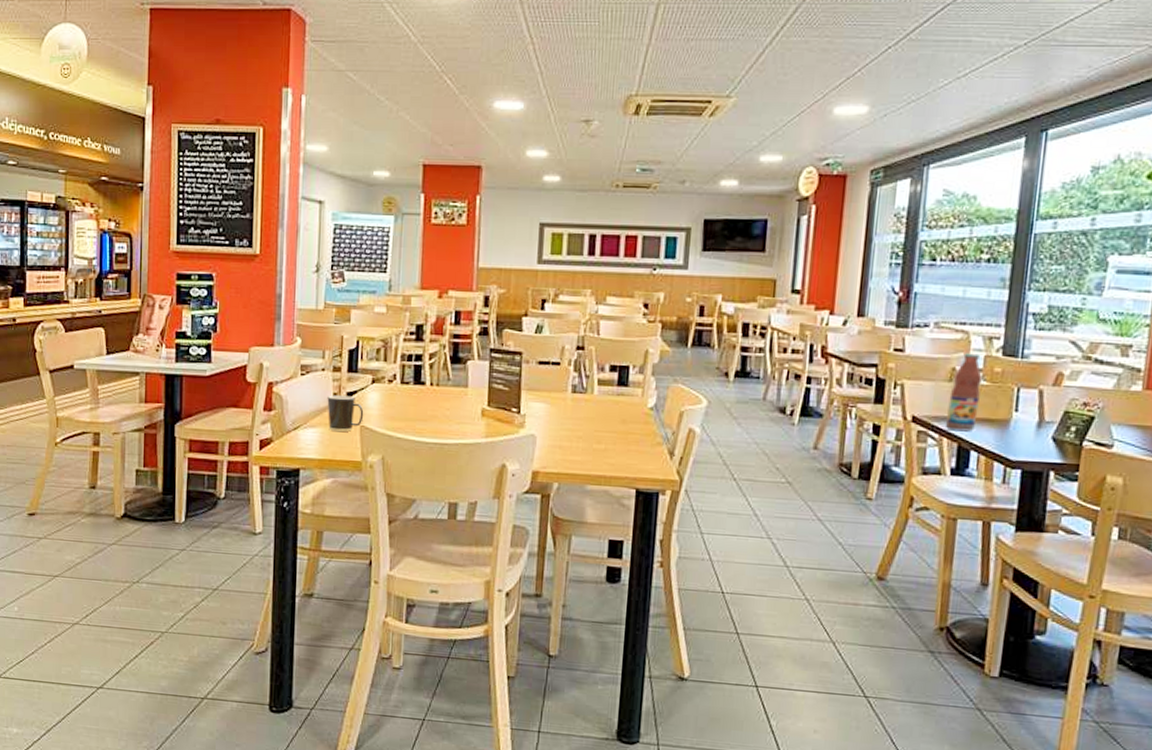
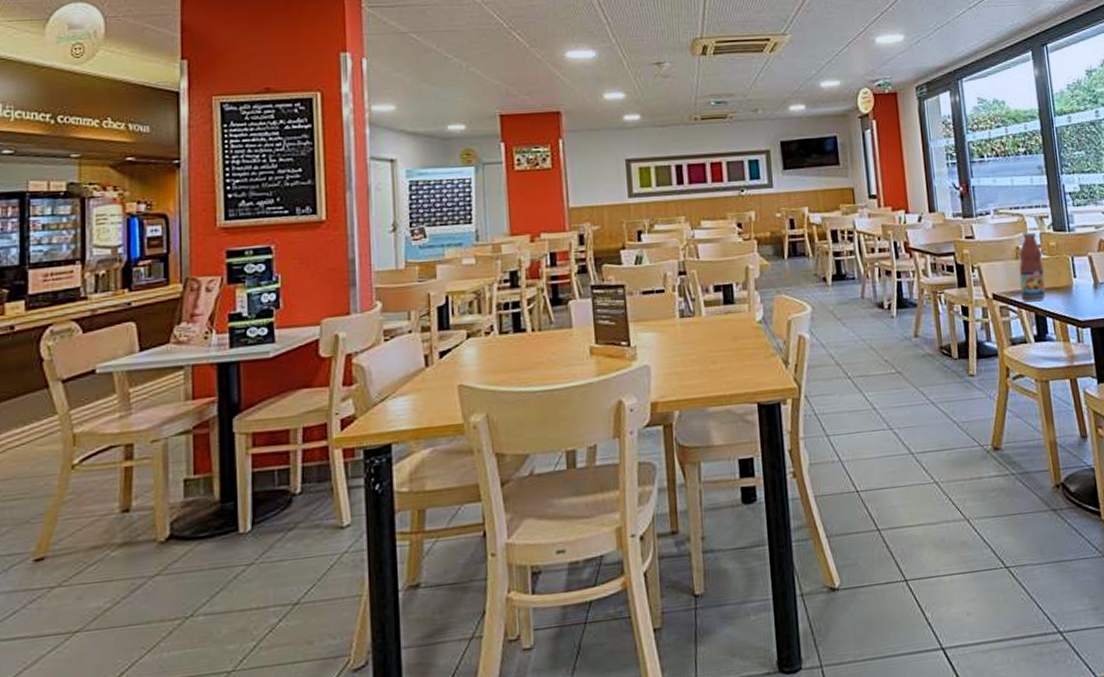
mug: present [327,395,364,433] -> none [417,355,461,397]

